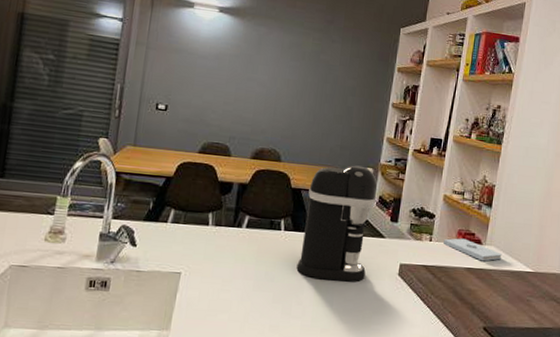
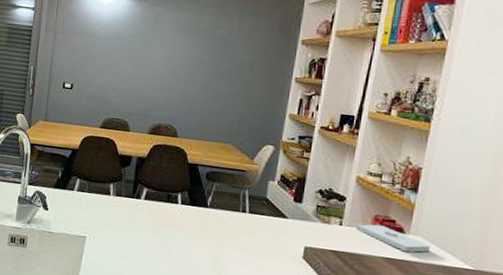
coffee maker: present [296,165,378,282] -> none [193,142,279,261]

